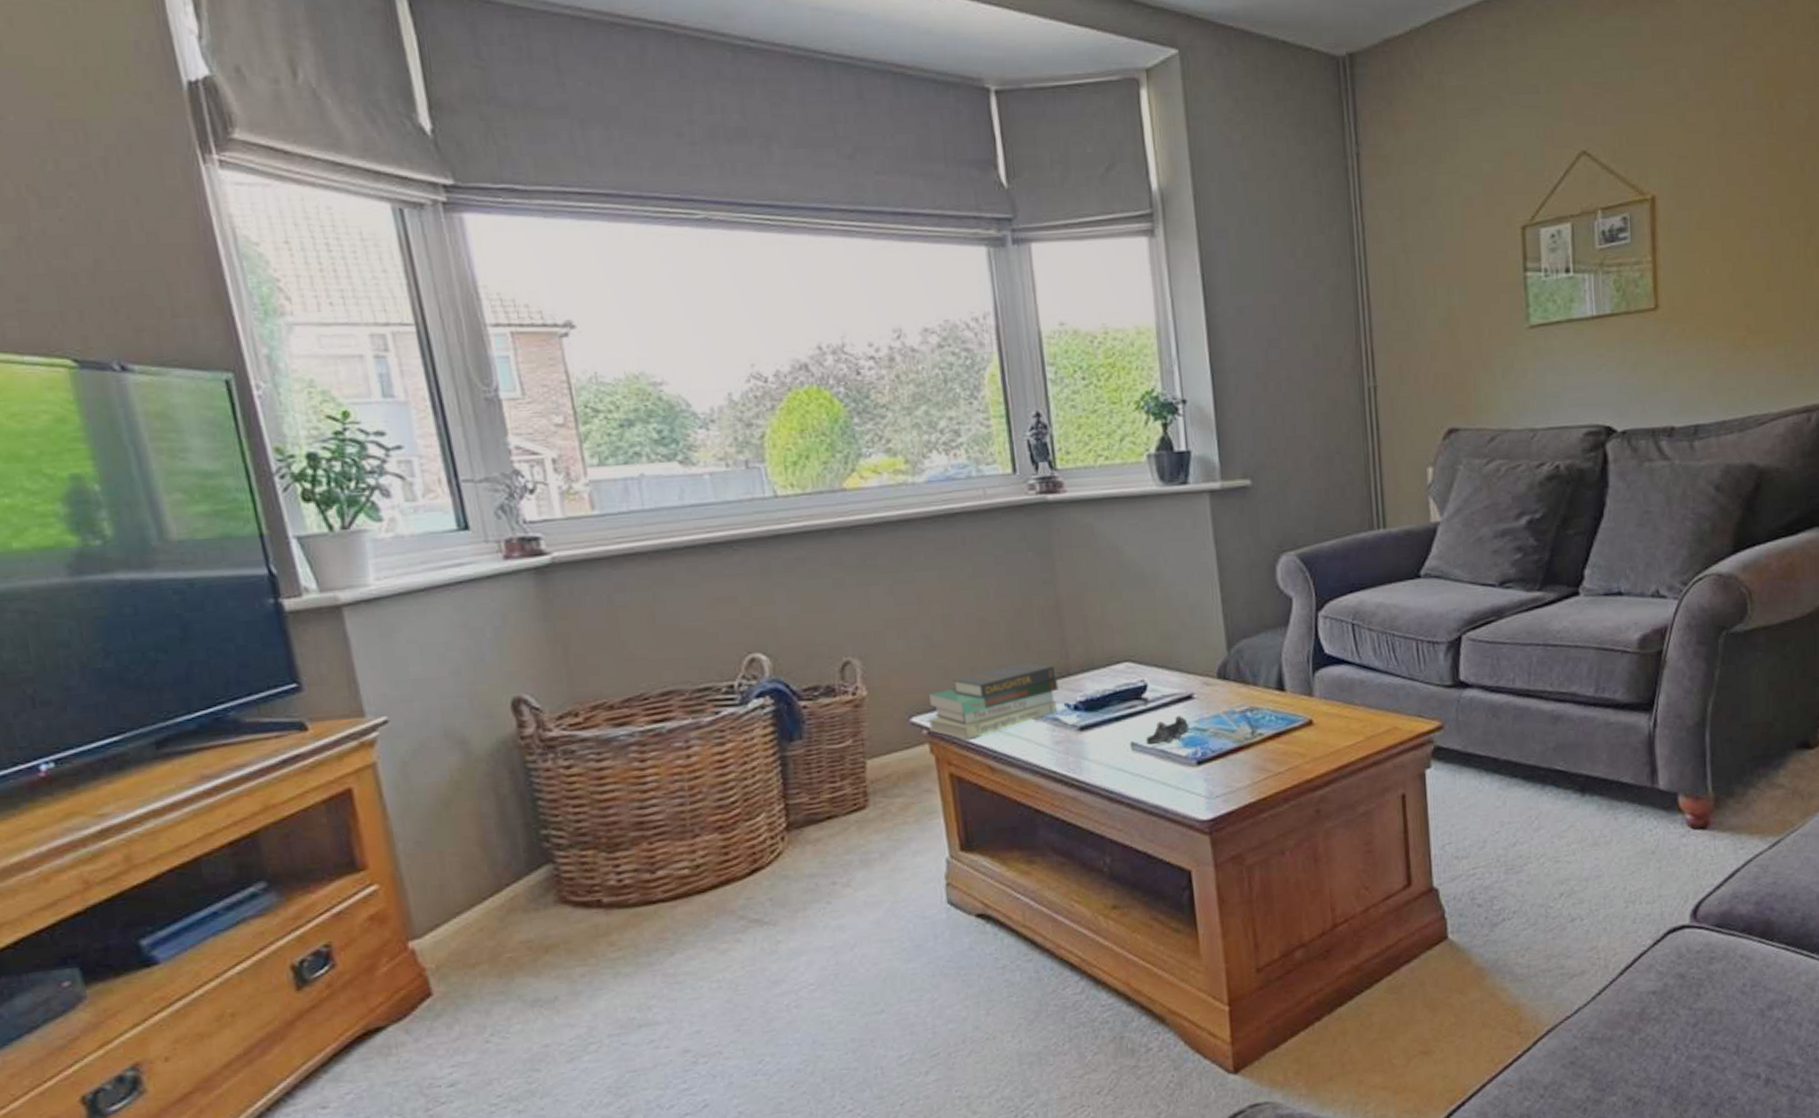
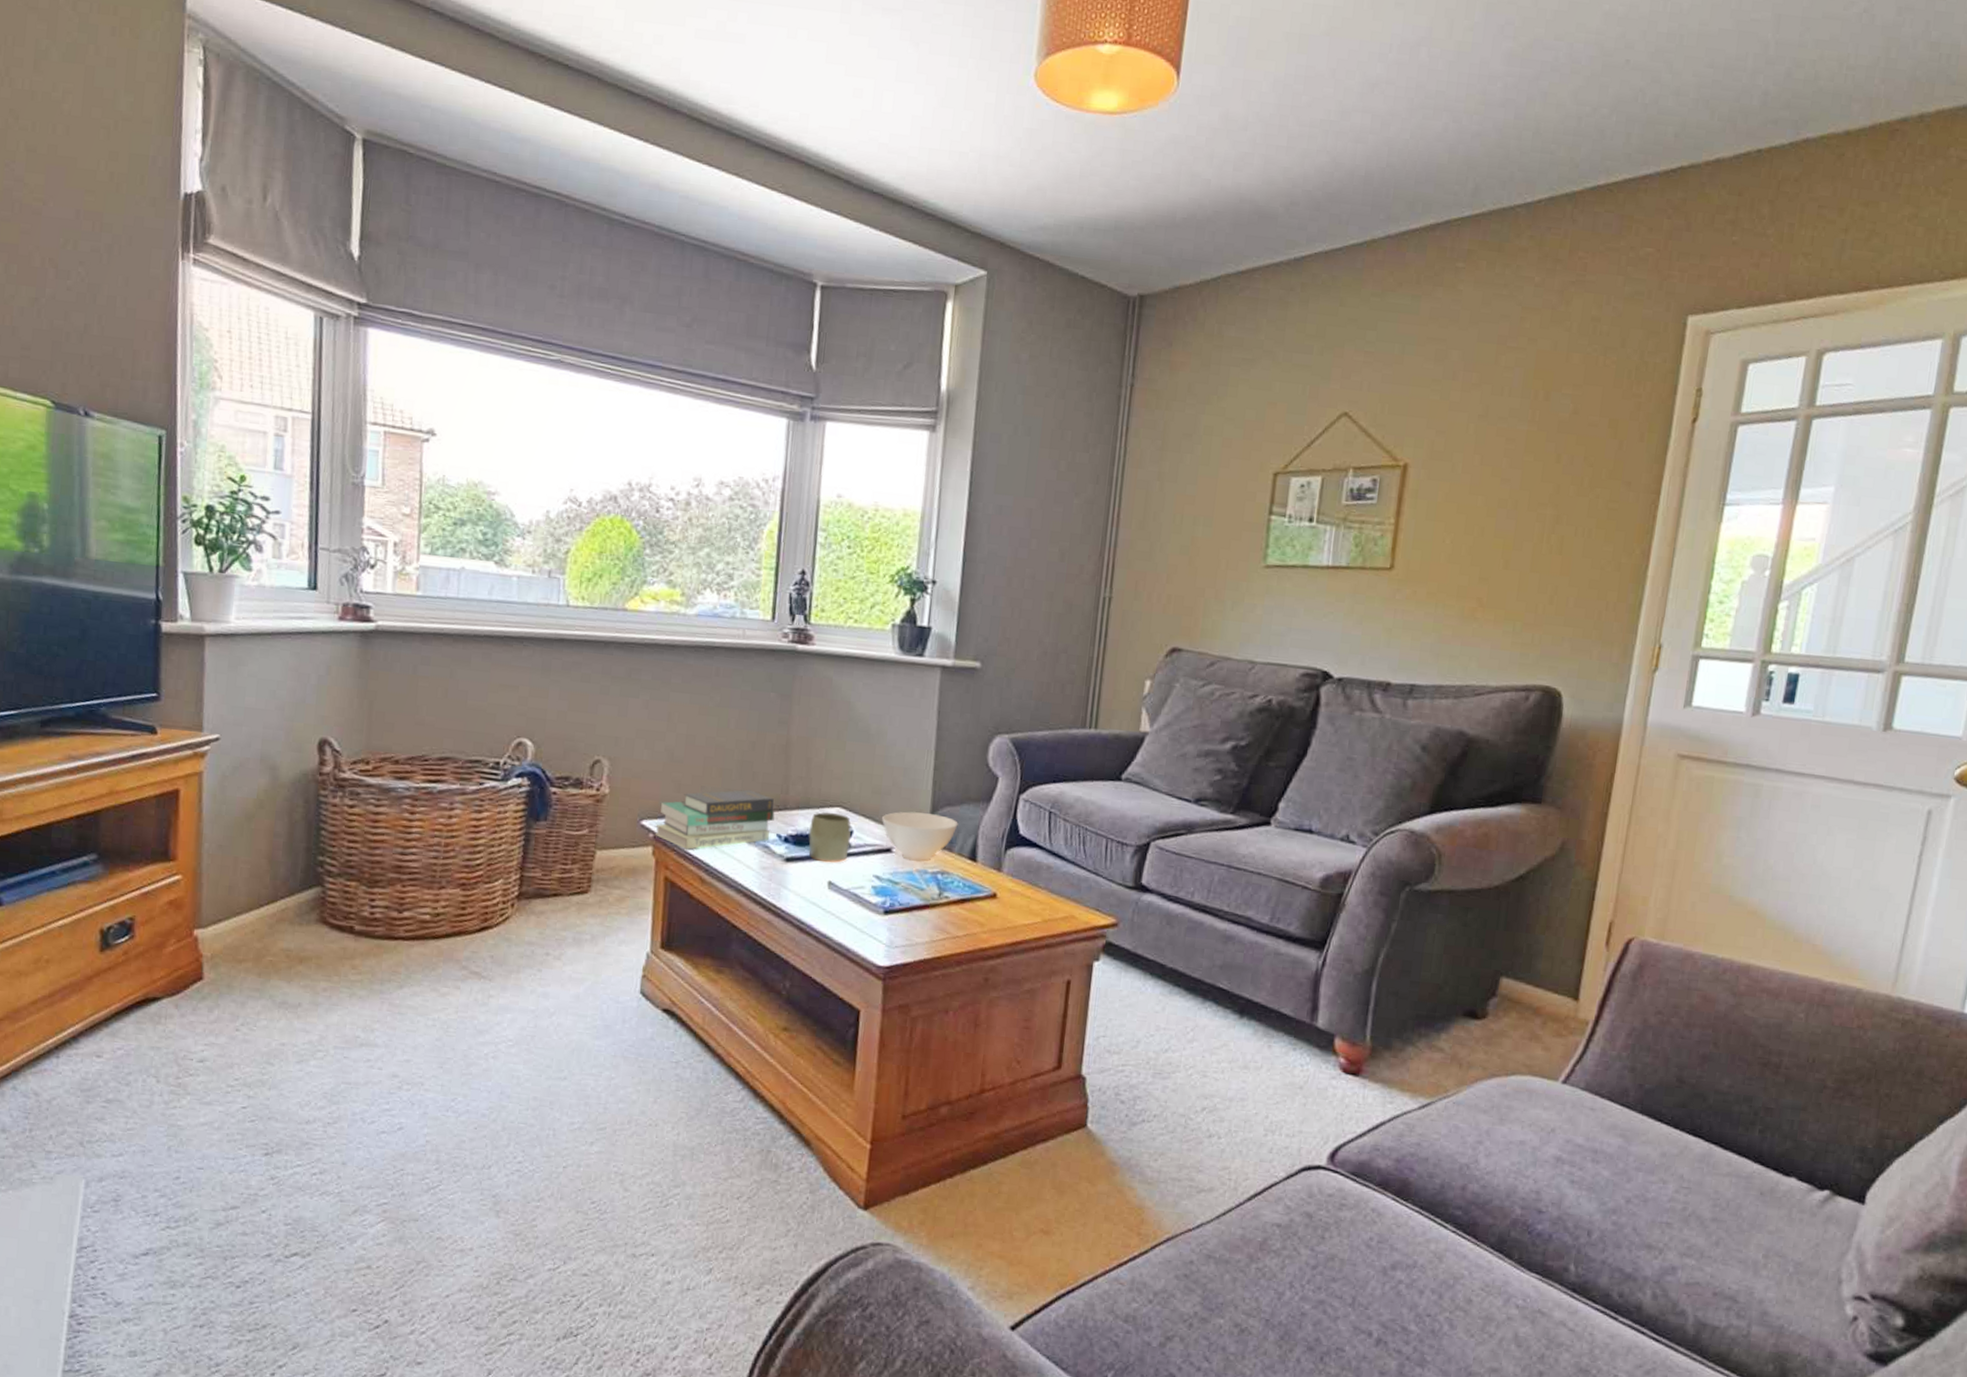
mug: none [1099,669,1147,723] -> present [808,812,851,863]
gaming controller: present [1145,716,1190,744] -> none [842,865,884,889]
bowl: none [1175,649,1259,704] -> present [881,811,958,862]

